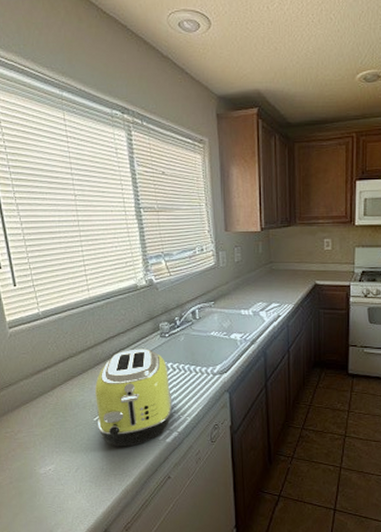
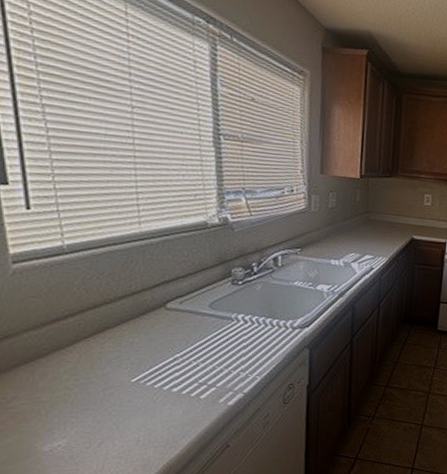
toaster: present [94,349,172,447] -> none [136,296,239,413]

